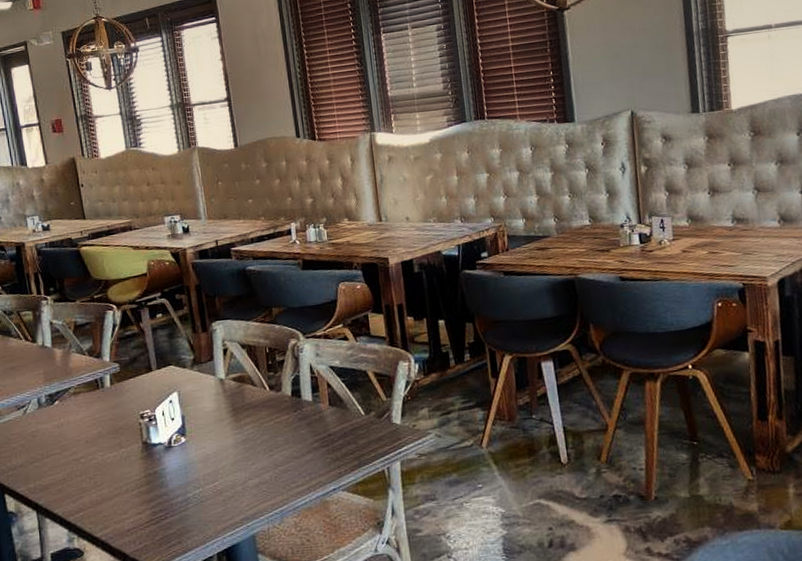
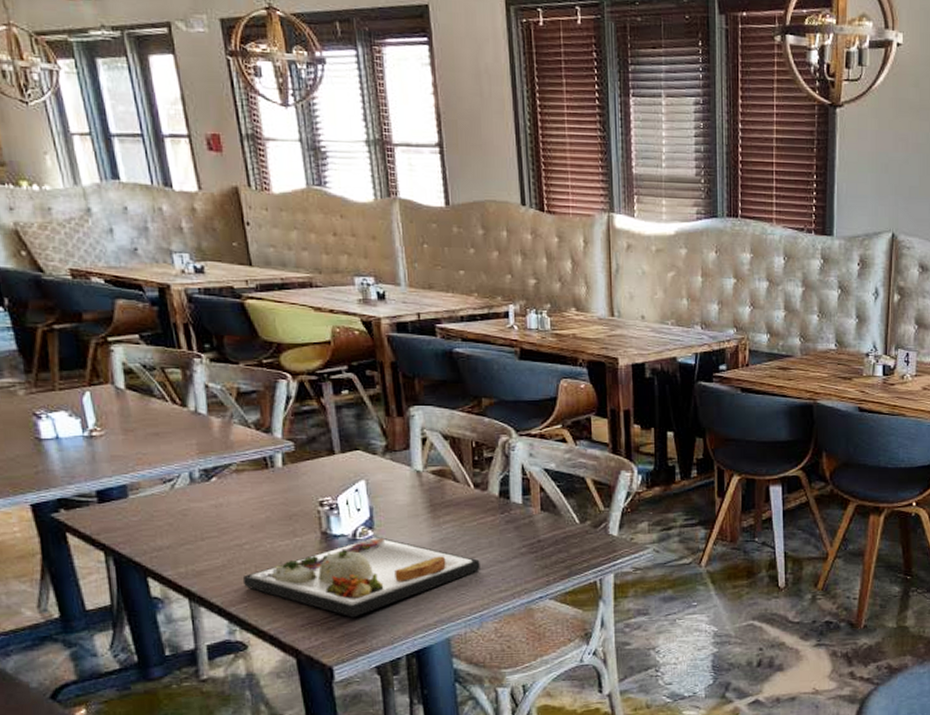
dinner plate: none [79,442,279,520] -> present [242,536,480,618]

